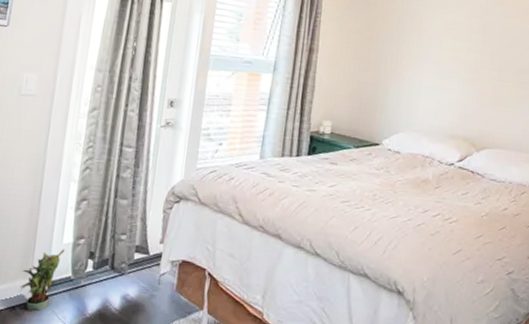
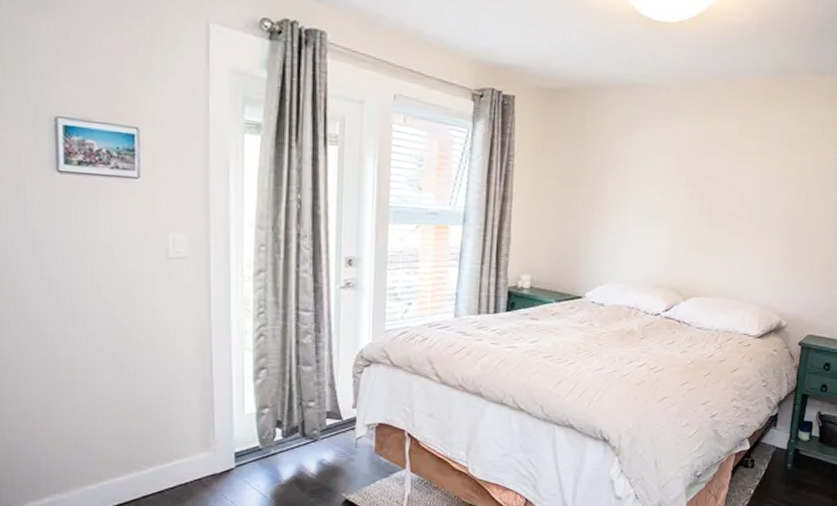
potted plant: present [19,249,65,311] -> none [203,419,249,481]

